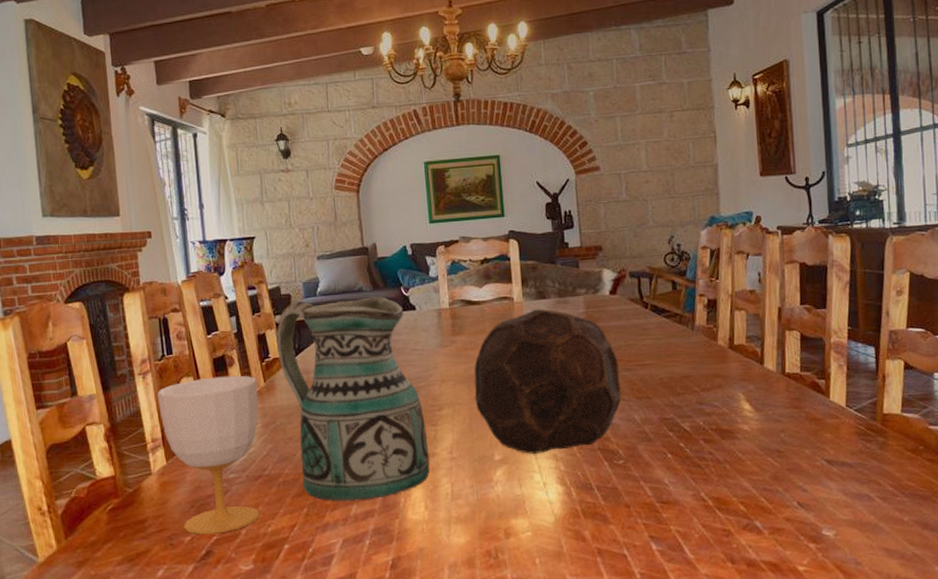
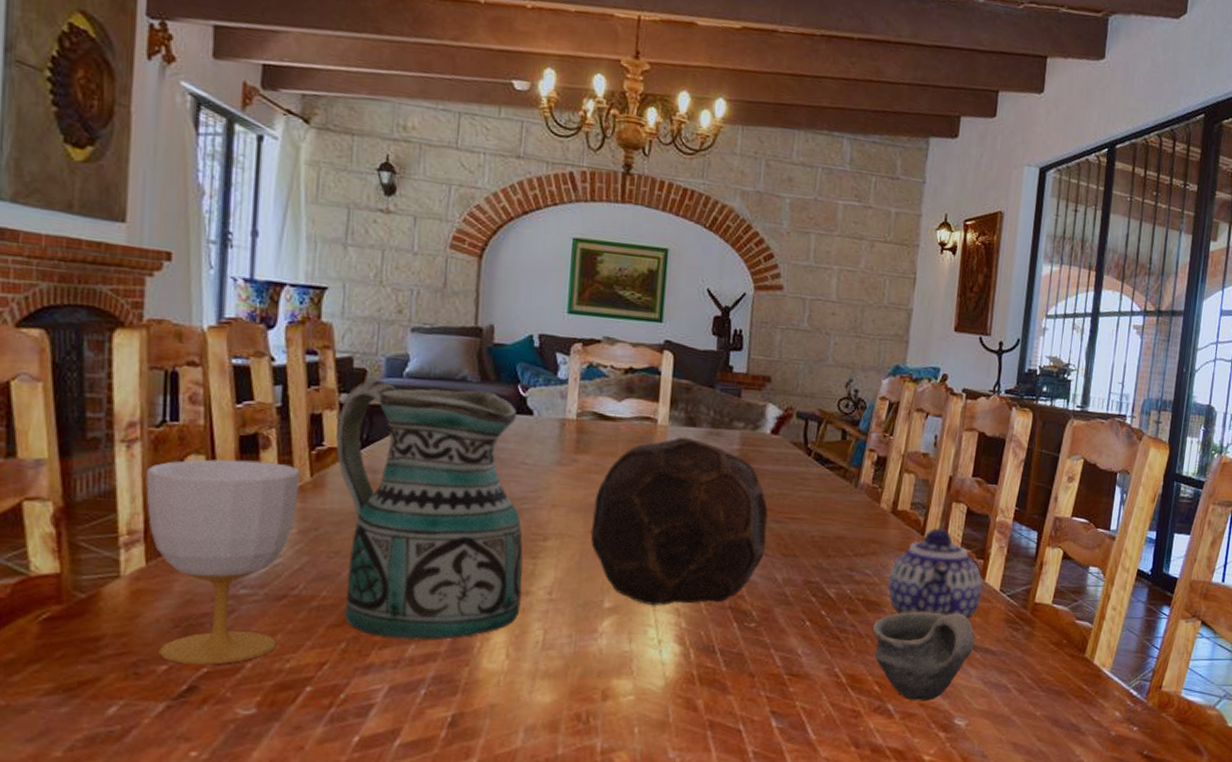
cup: none [729,432,830,517] -> present [872,611,975,701]
teapot: none [736,356,829,439] -> present [887,527,982,619]

